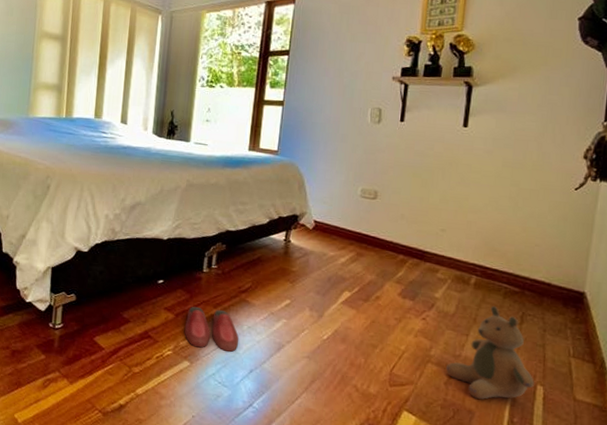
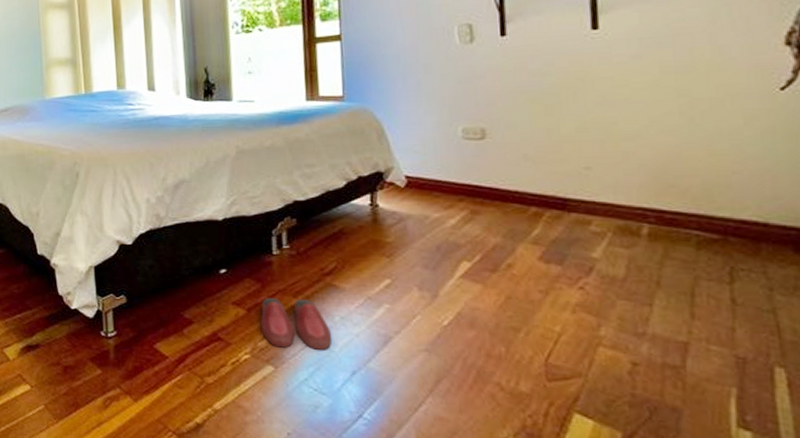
teddy bear: present [445,305,534,399] -> none [625,261,769,392]

